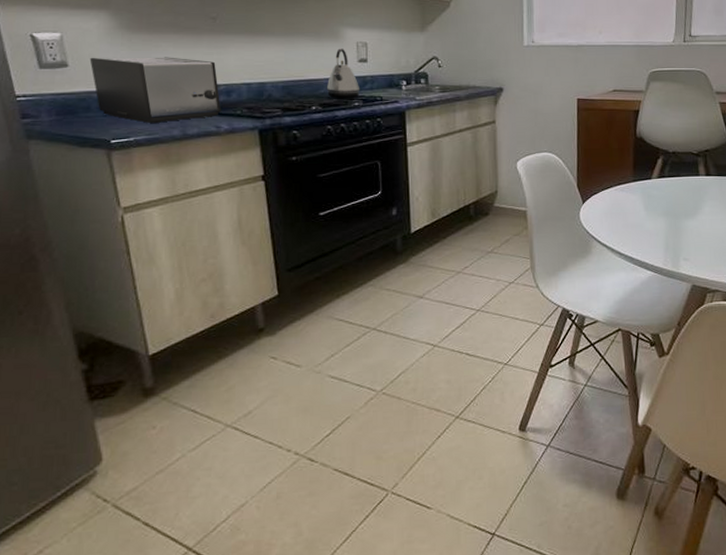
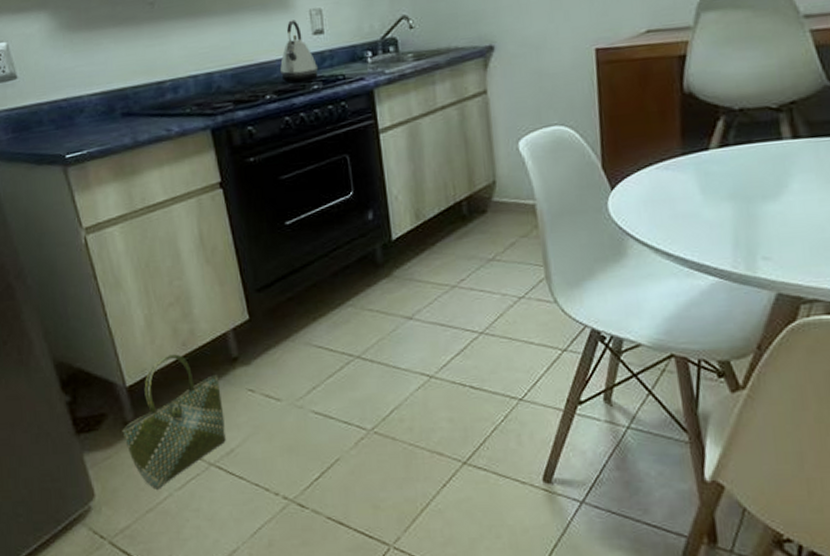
toaster: present [89,57,221,123] -> none [36,54,170,133]
shopping bag: none [139,325,245,452] -> present [122,354,226,490]

